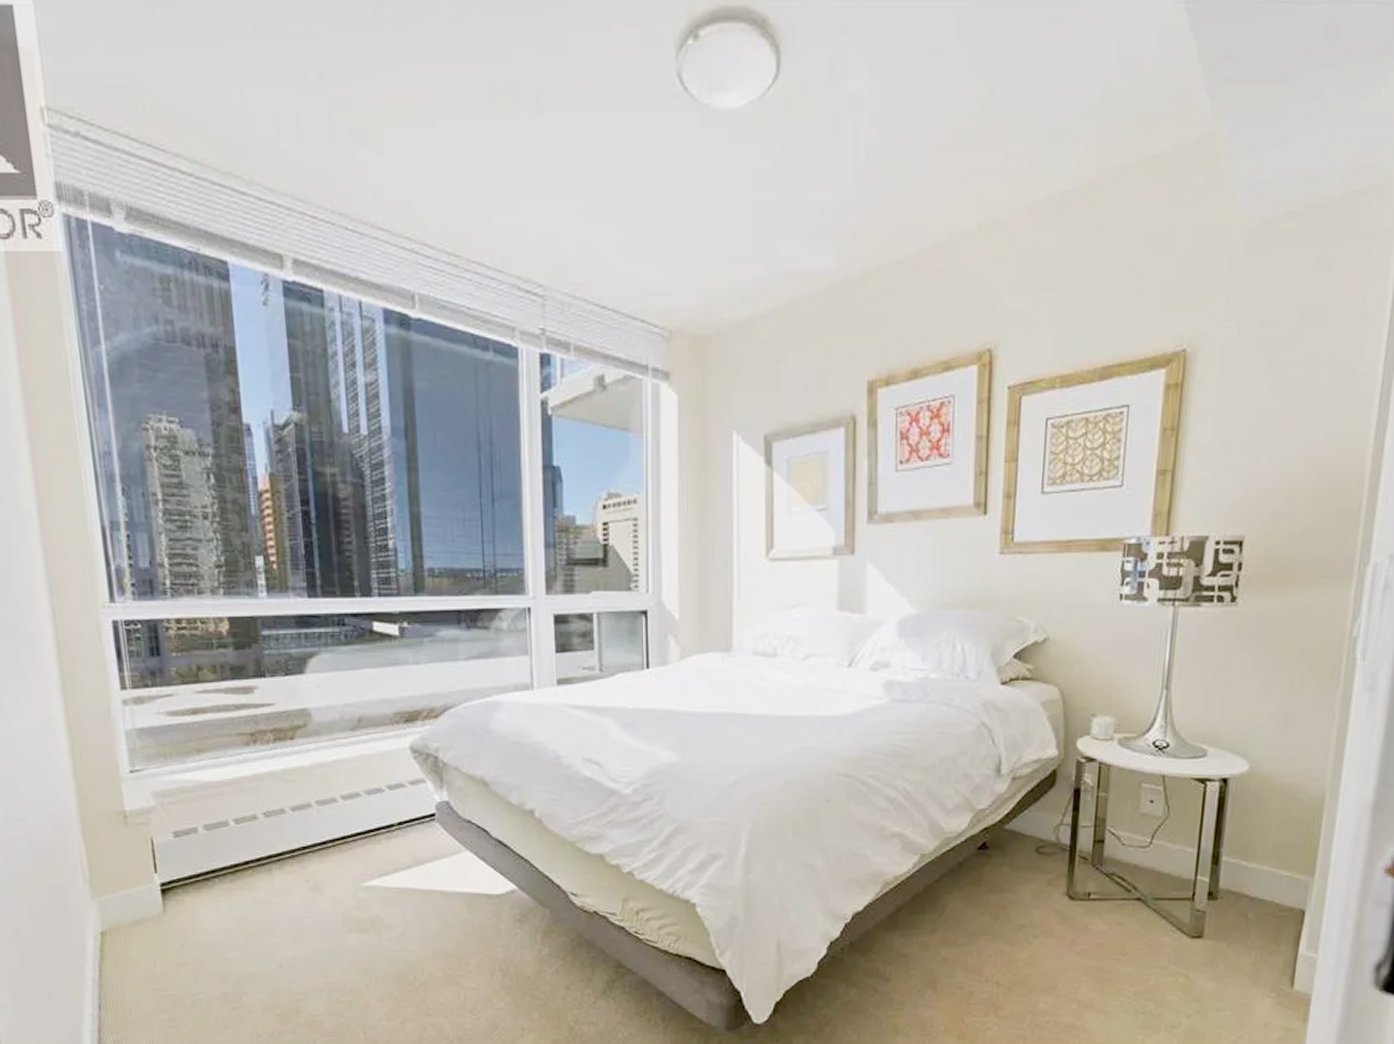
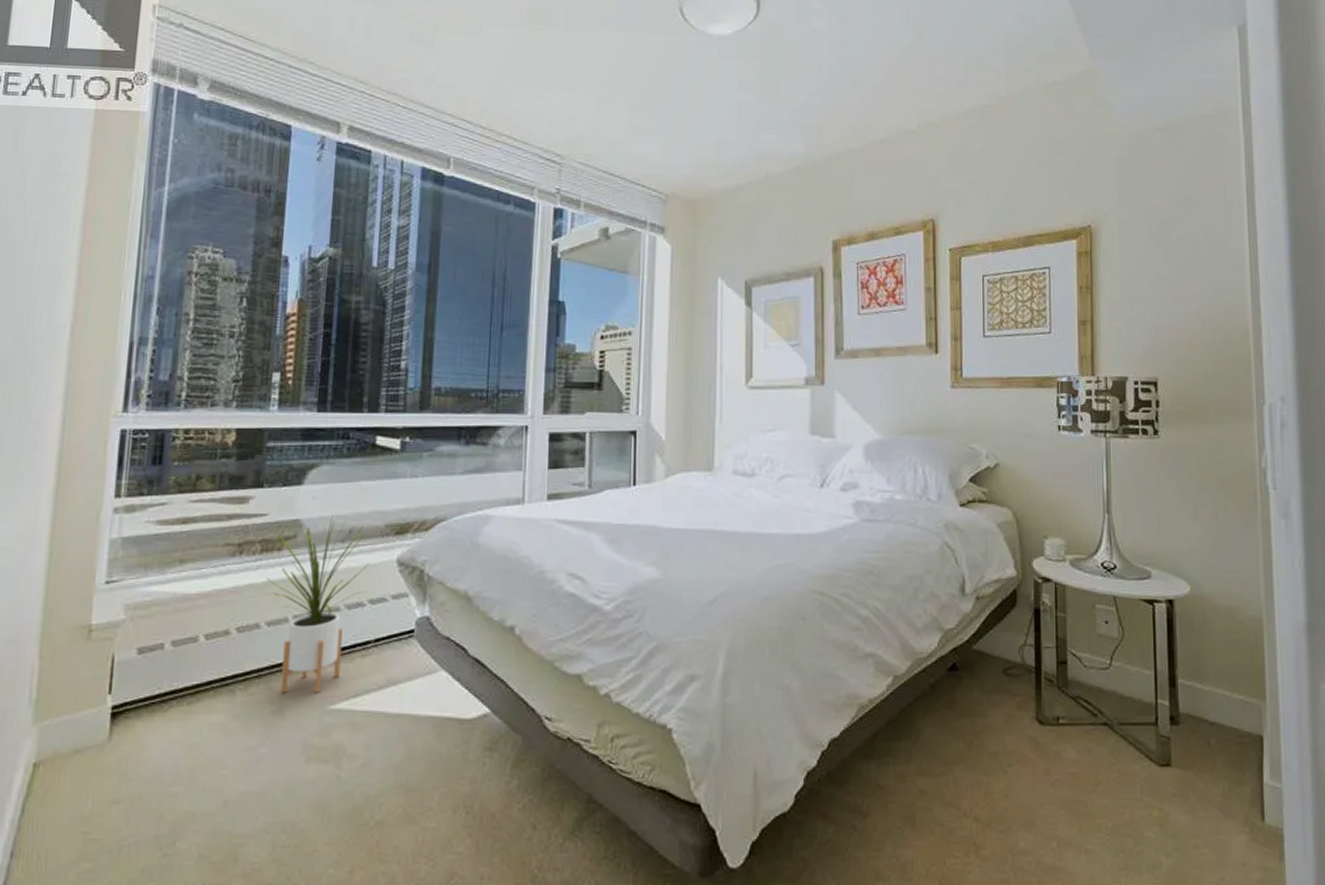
house plant: none [283,703,383,873] -> present [266,514,369,694]

